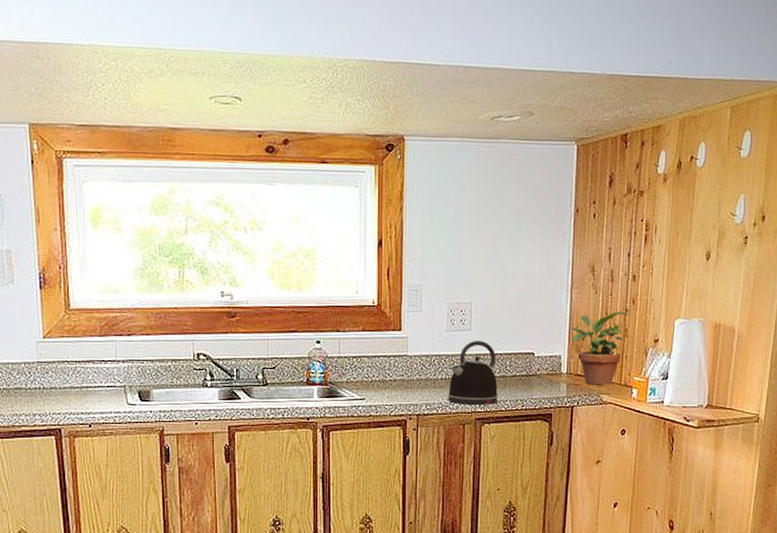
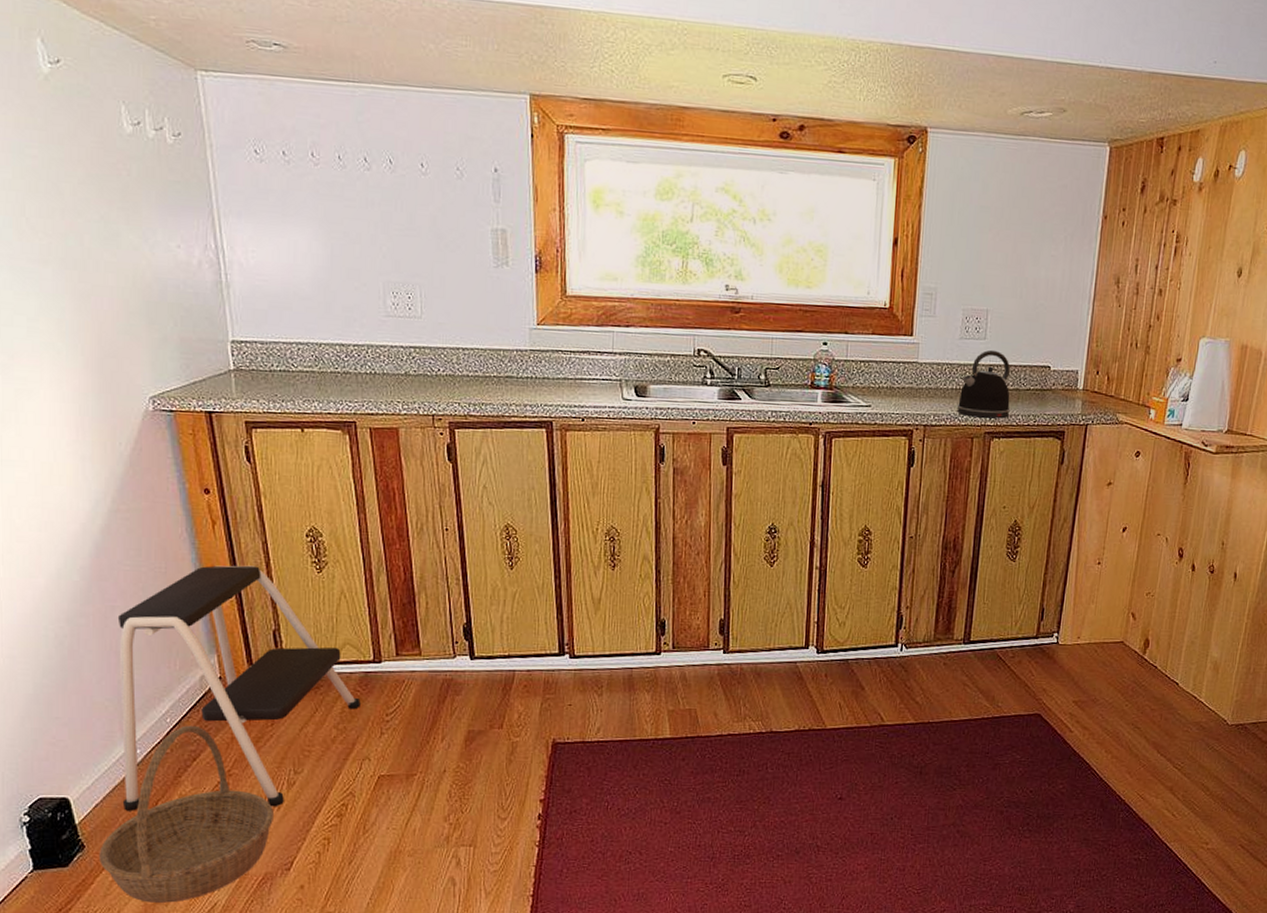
potted plant: present [571,311,628,385] -> none [1090,326,1152,405]

